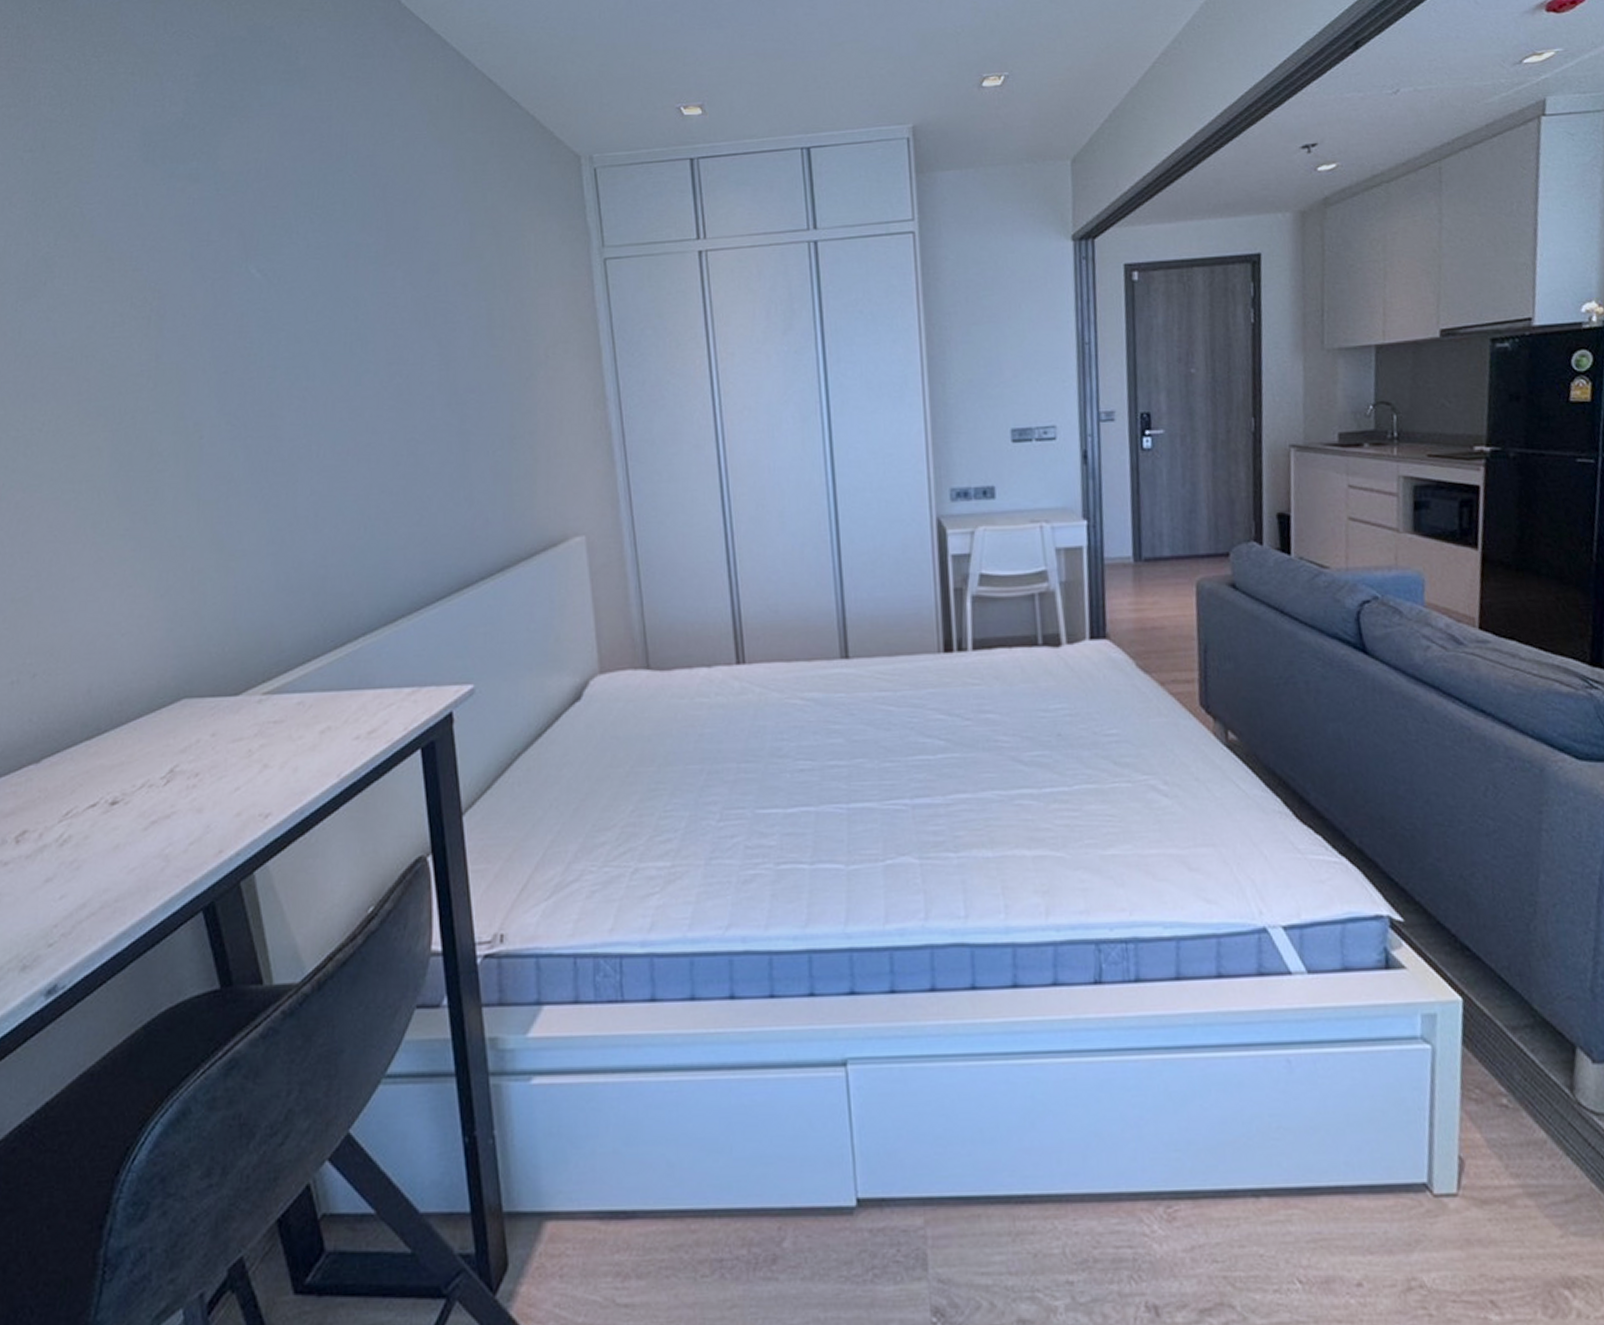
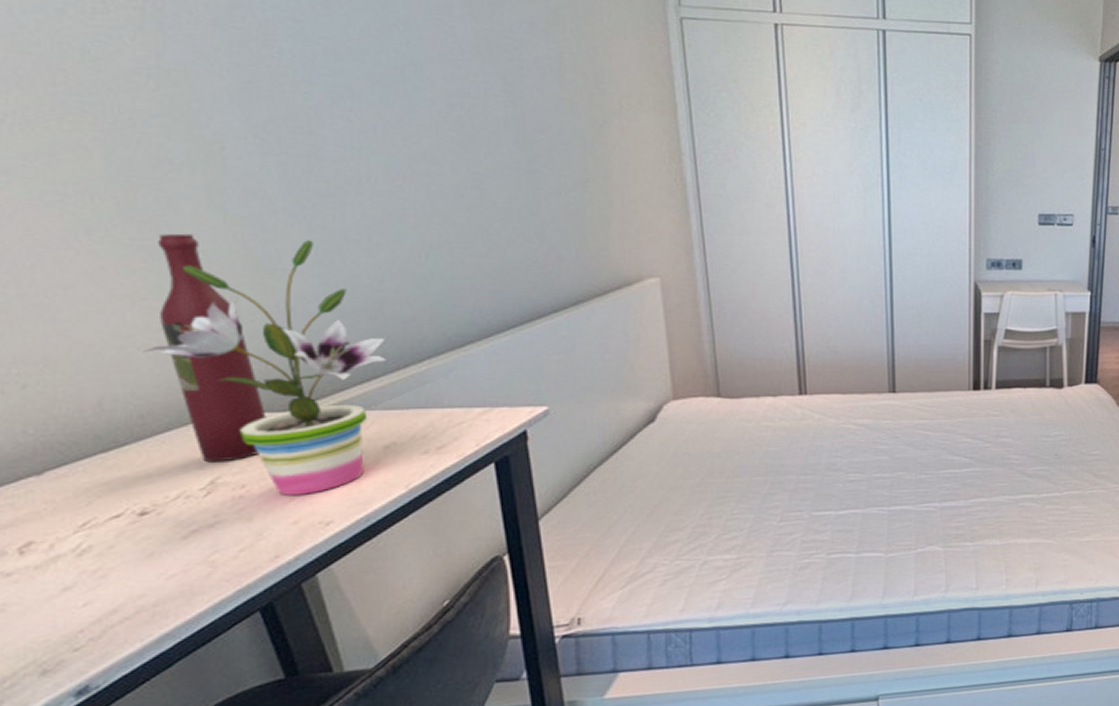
potted plant: none [125,519,326,785] -> present [142,240,387,495]
wine bottle: none [141,520,221,750] -> present [158,233,267,463]

